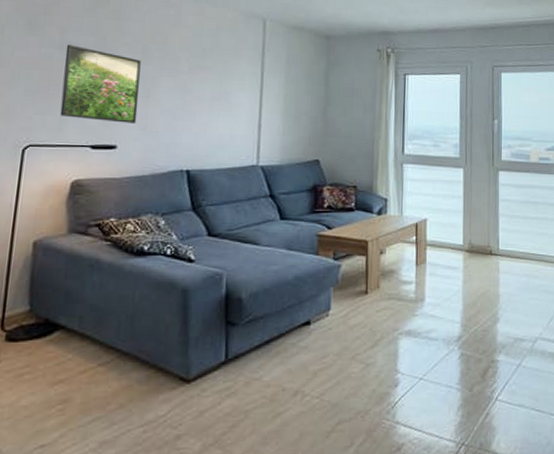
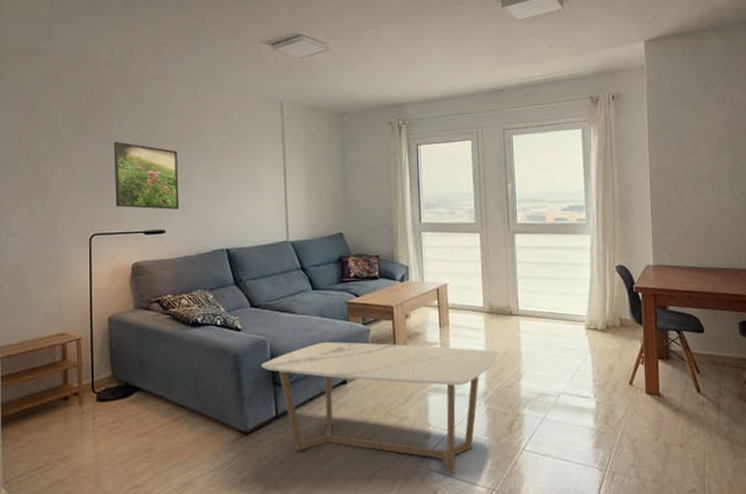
coffee table: none [213,278,475,429] -> present [261,342,498,476]

